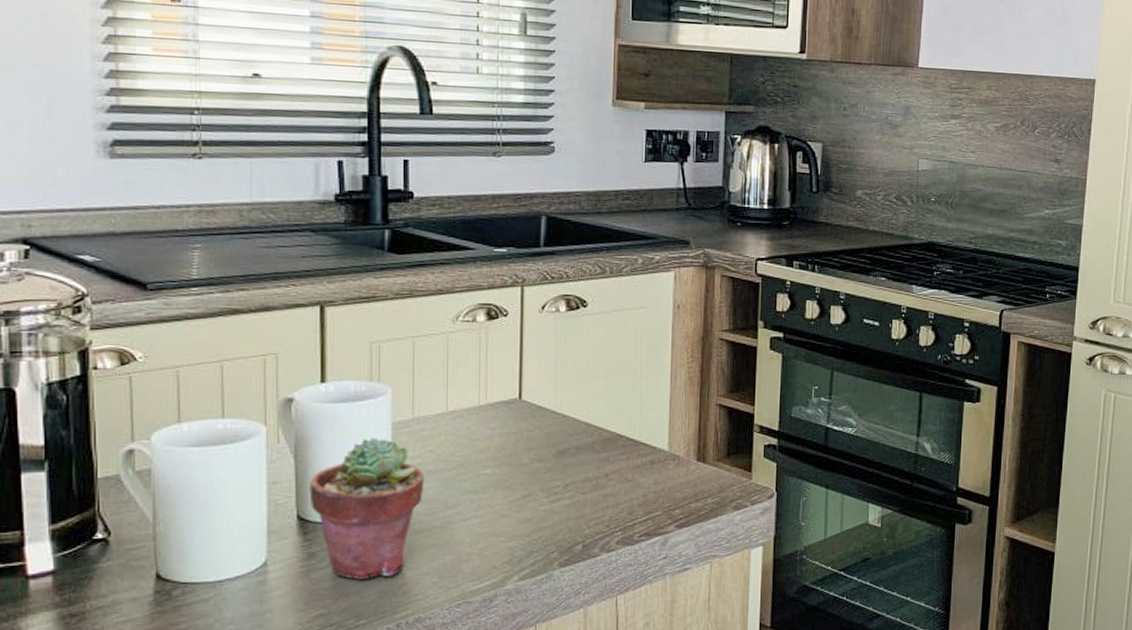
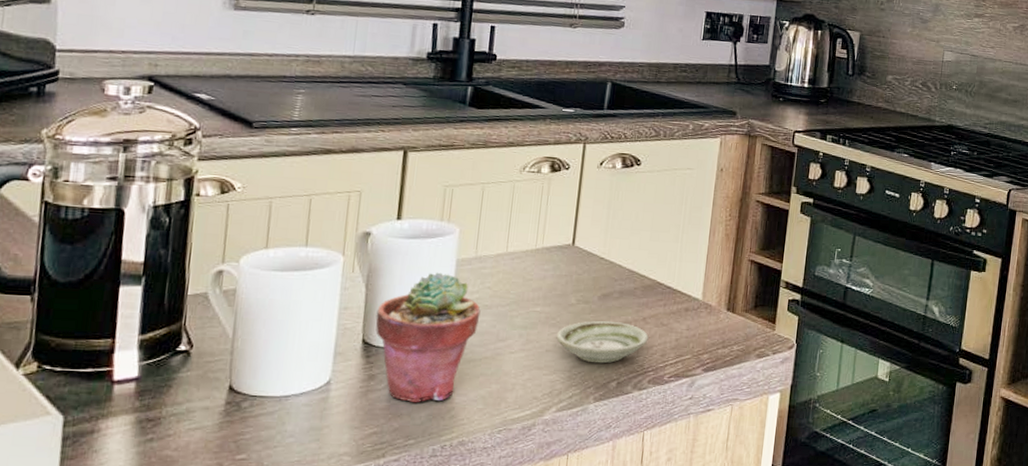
saucer: none [511,480,613,526] -> present [556,321,649,364]

